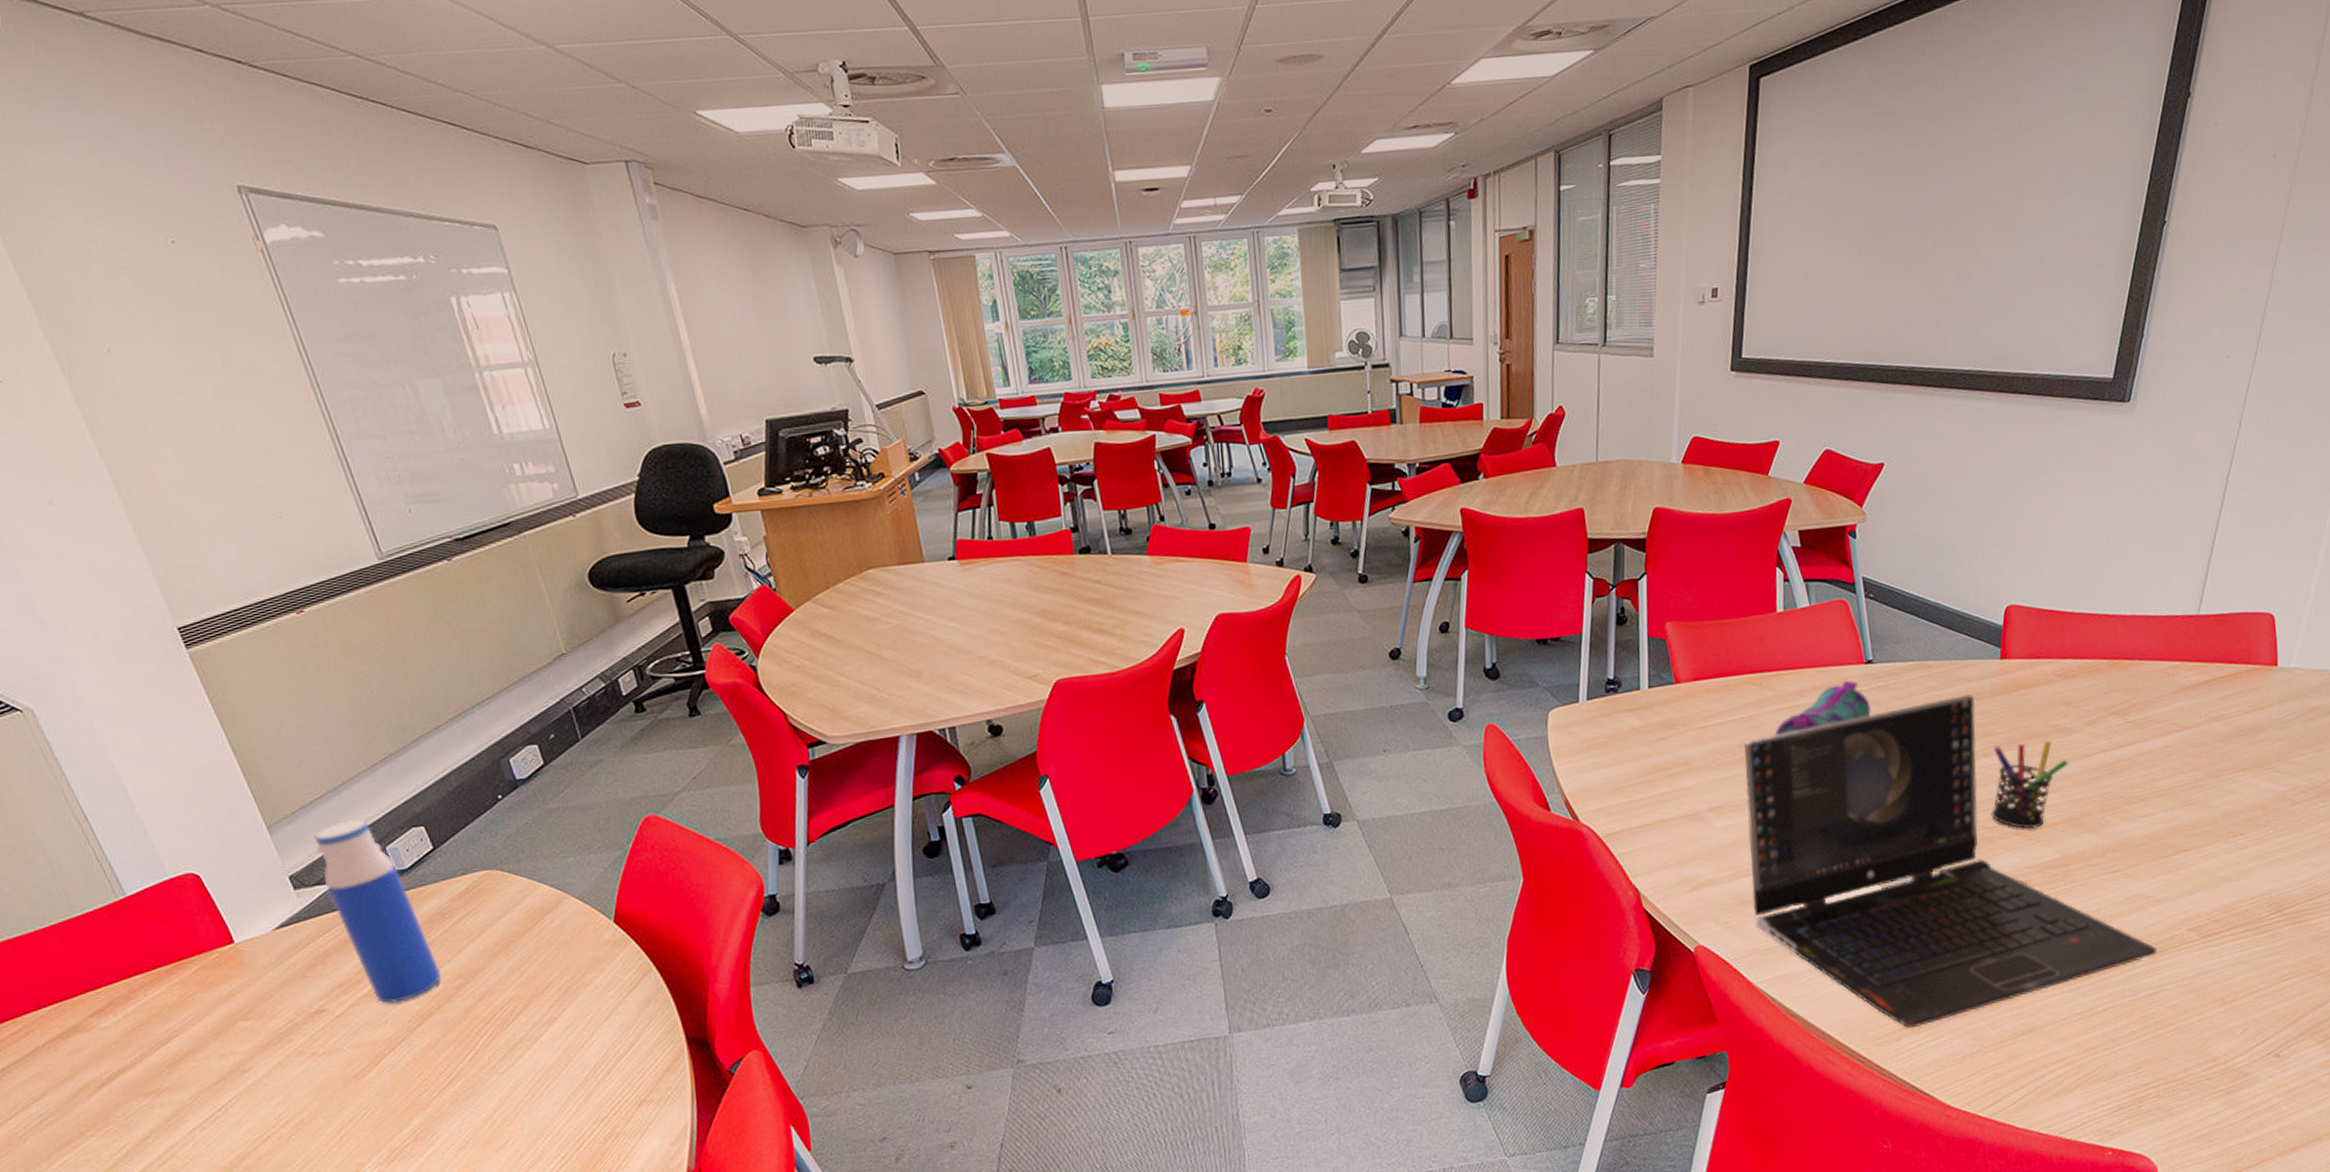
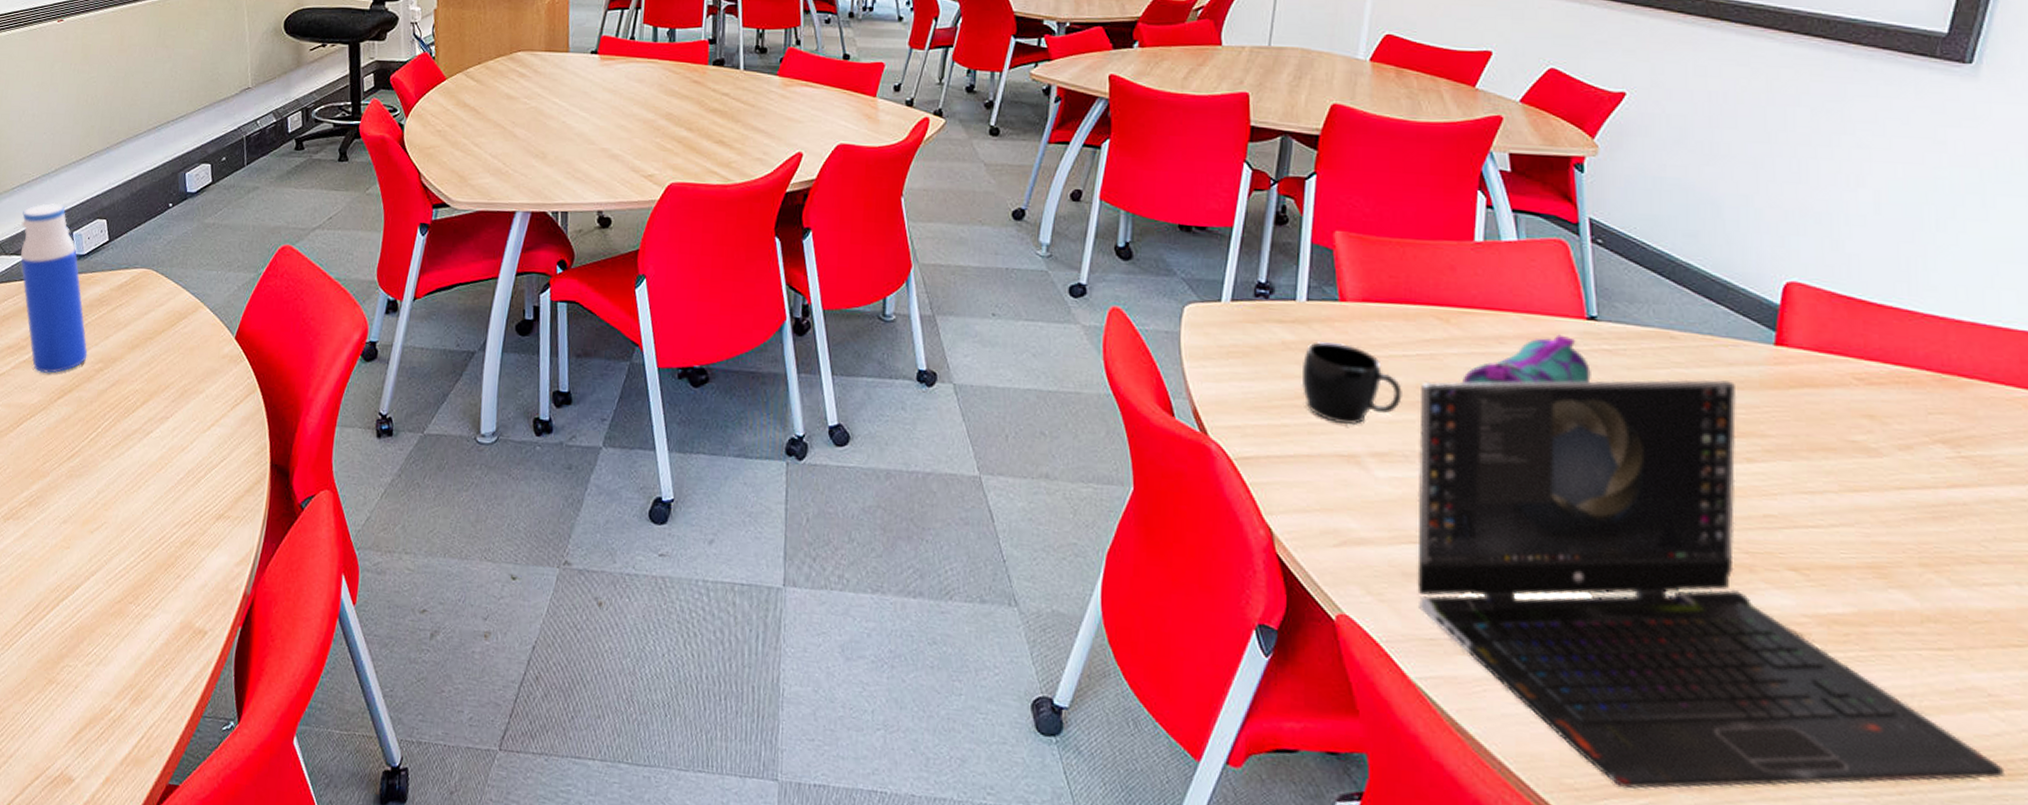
mug: none [1650,719,1731,789] -> present [1301,342,1402,426]
pen holder: present [1991,740,2069,829] -> none [1754,451,1871,567]

